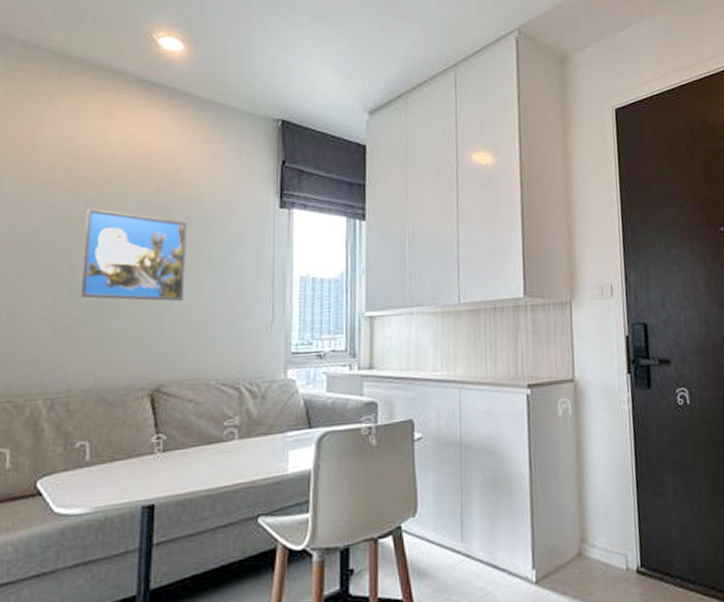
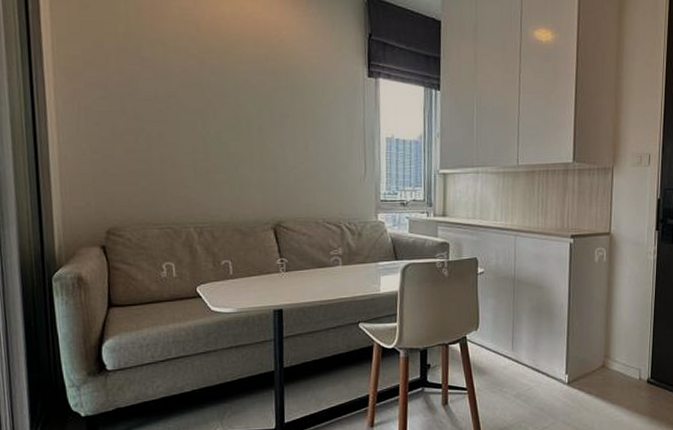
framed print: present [80,208,188,302] -> none [211,73,294,155]

